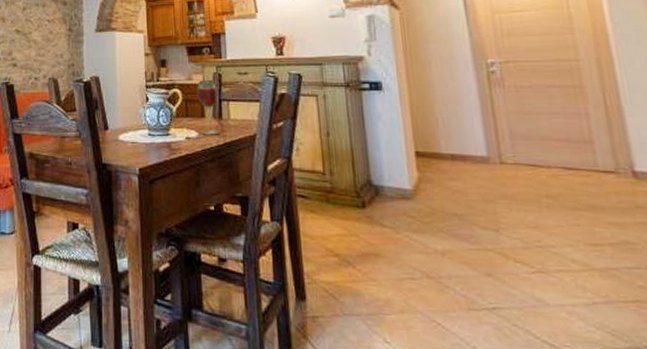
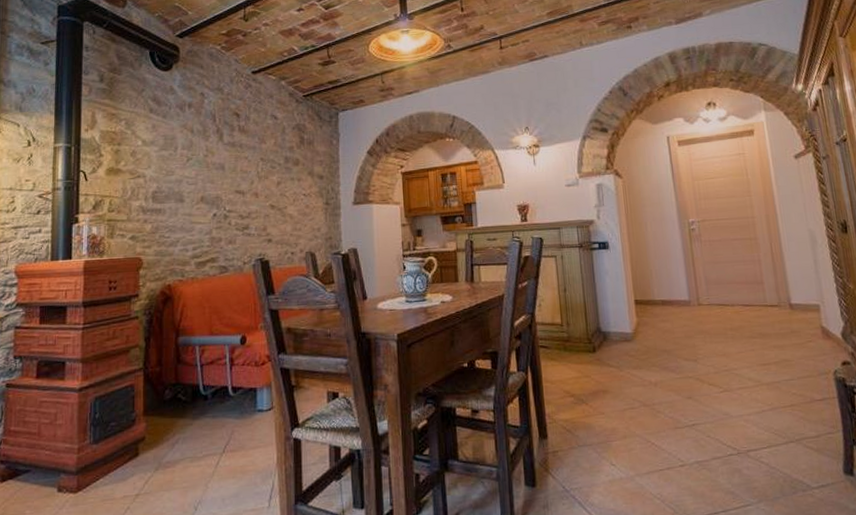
wineglass: present [197,80,221,135] -> none [451,247,473,298]

